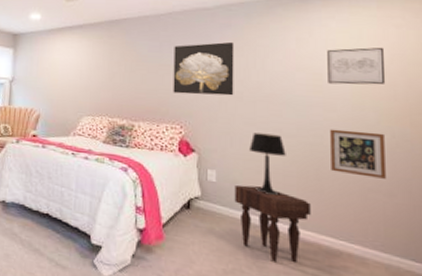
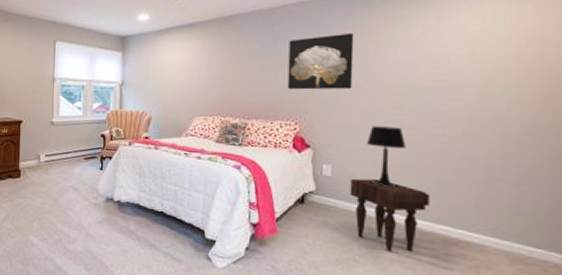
wall art: present [327,47,386,85] -> none [455,29,521,72]
picture frame: present [330,129,386,179] -> none [453,119,514,168]

